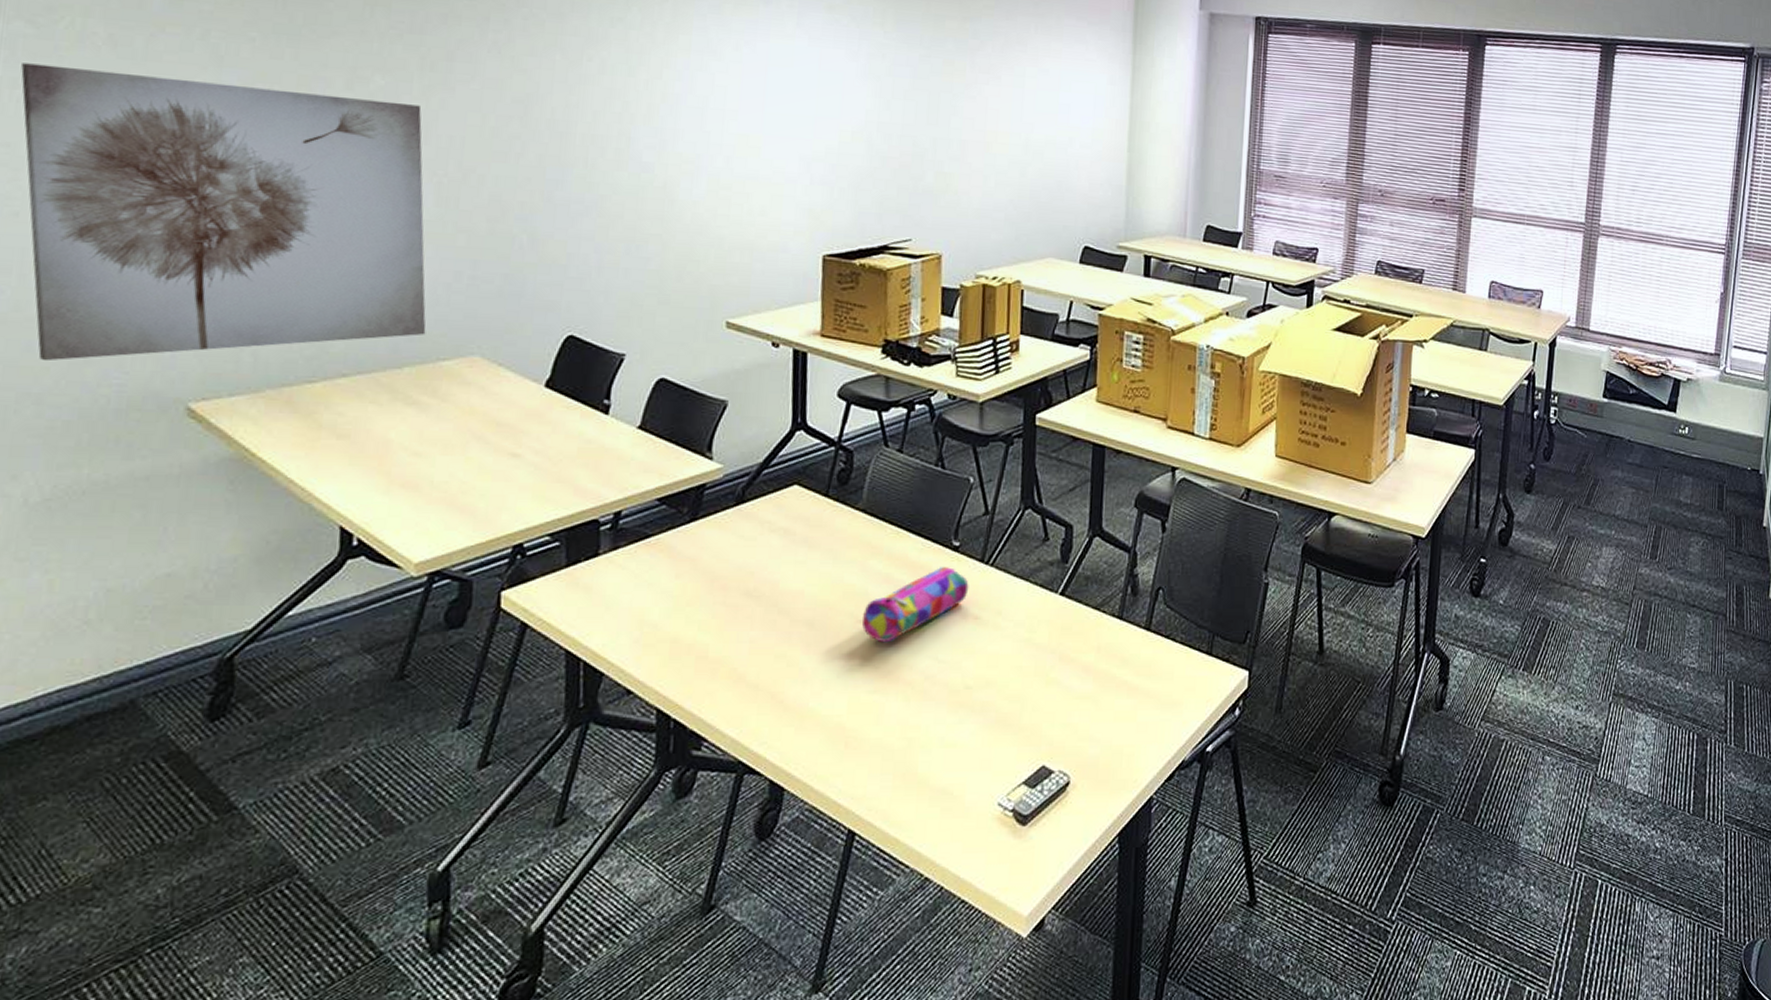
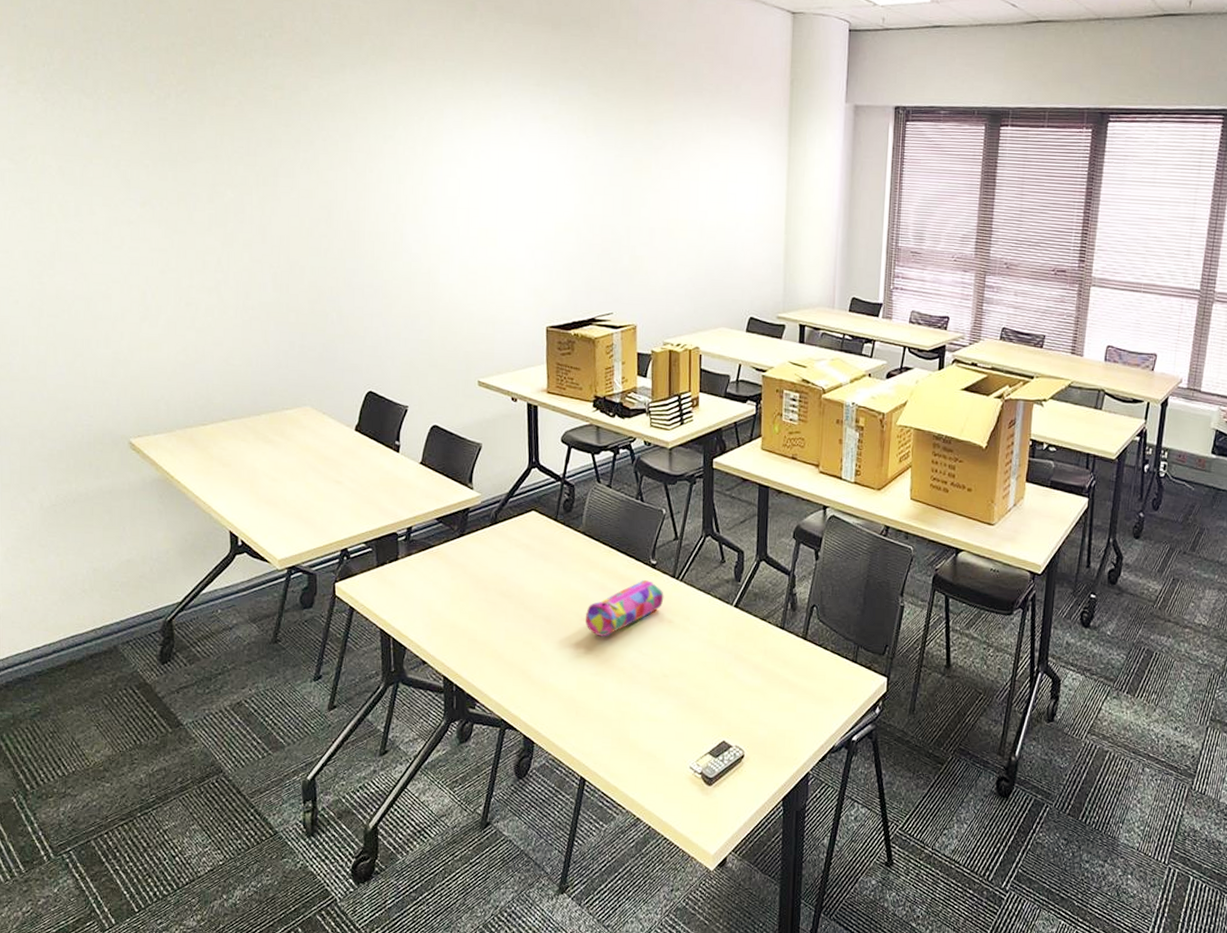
wall art: present [21,63,426,362] -> none [9,191,274,408]

